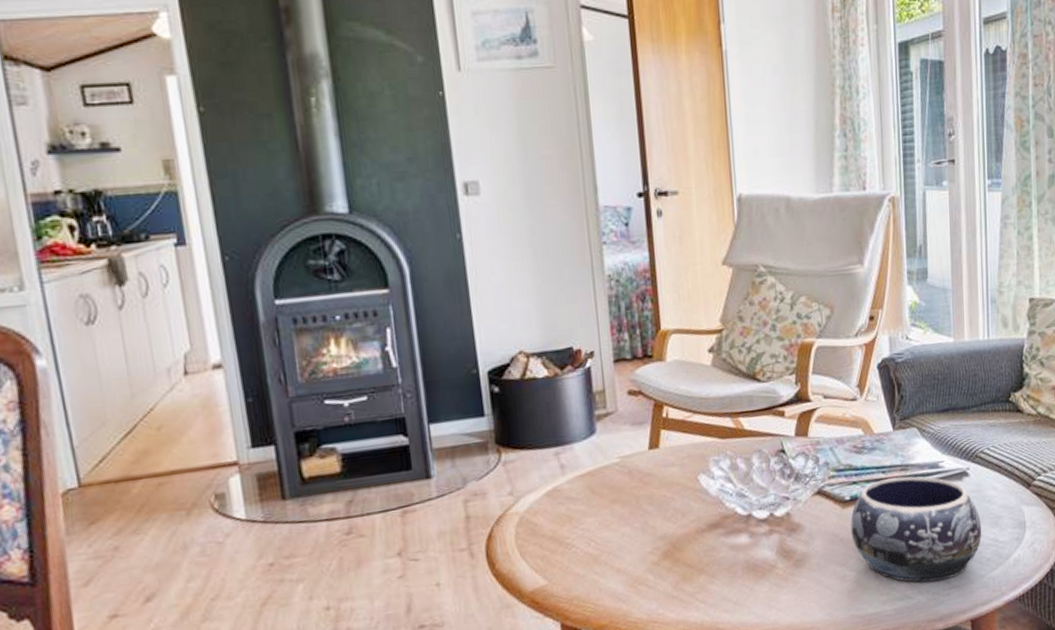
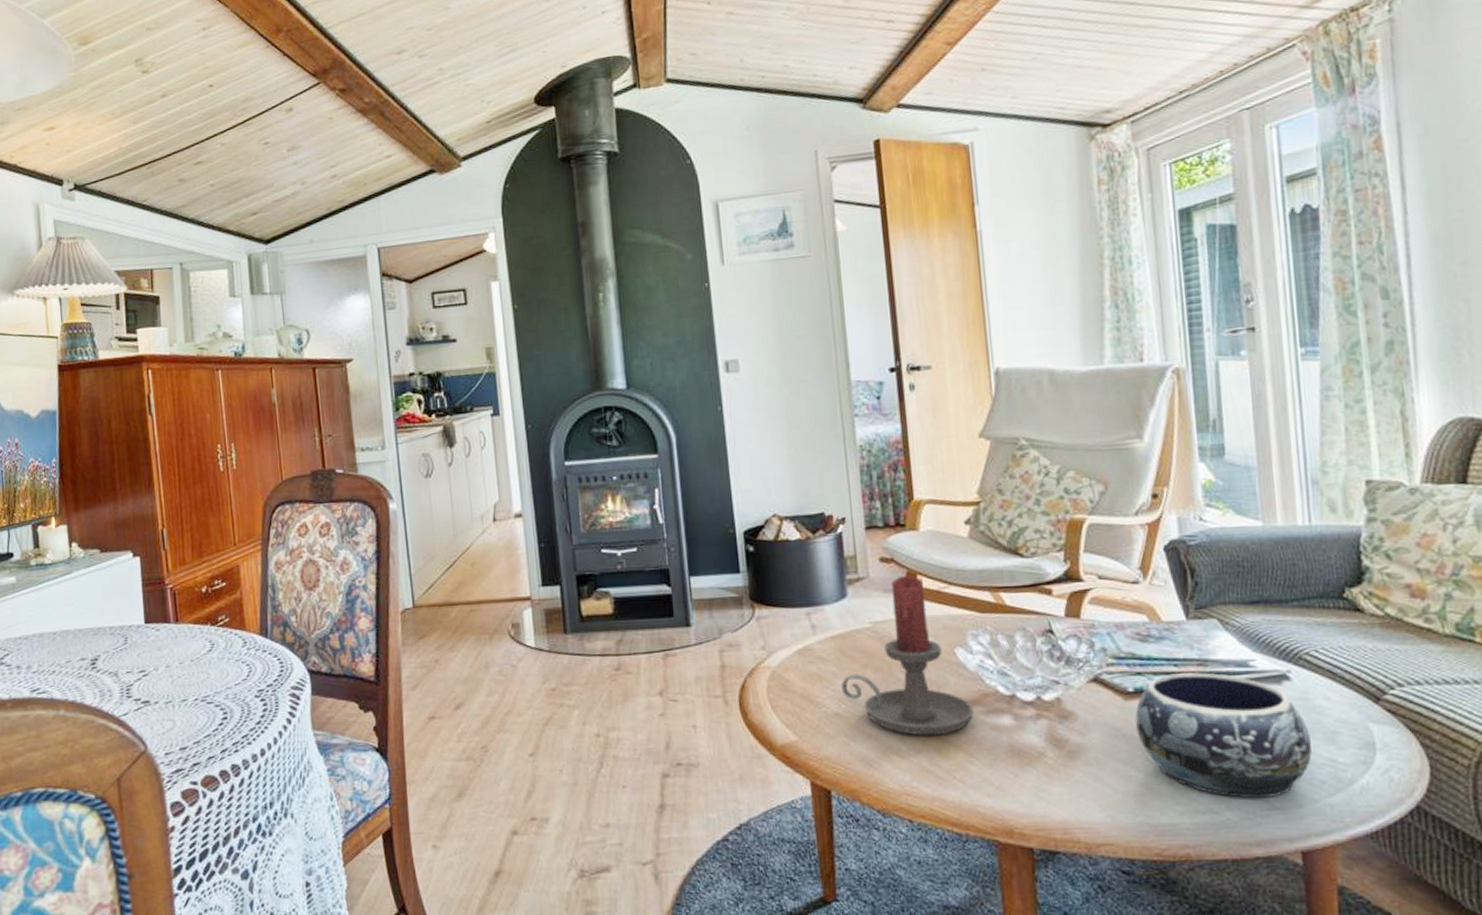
candle holder: none [591,406,715,564] -> present [841,575,974,736]

